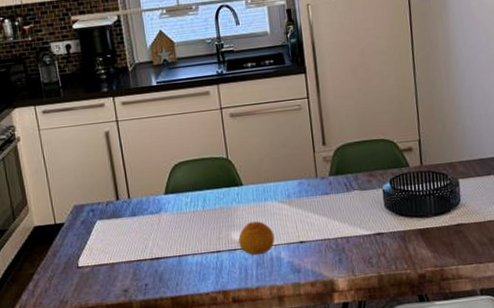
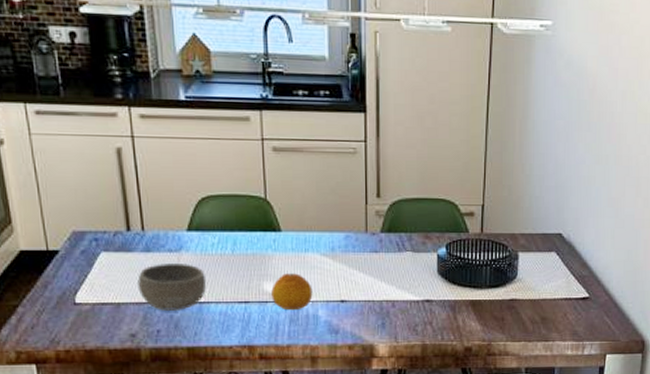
bowl: none [127,223,184,266] -> present [137,264,207,311]

